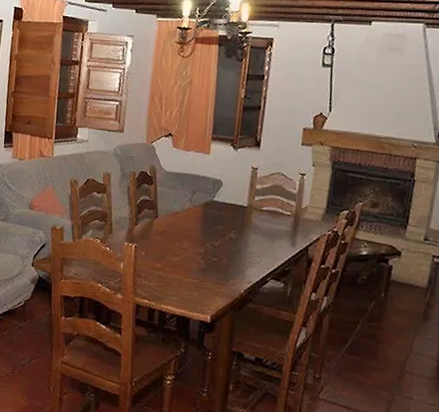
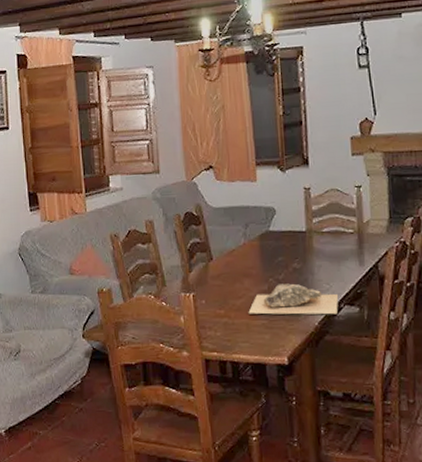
mineral sample: none [182,249,267,286] -> present [248,283,339,315]

